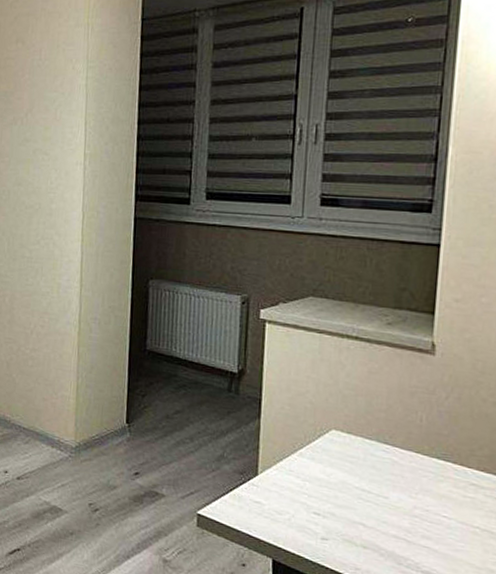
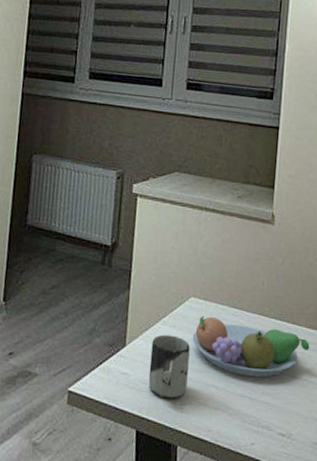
cup: none [284,466,332,534] -> present [148,334,190,400]
fruit bowl: none [334,450,483,521] -> present [192,315,310,378]

